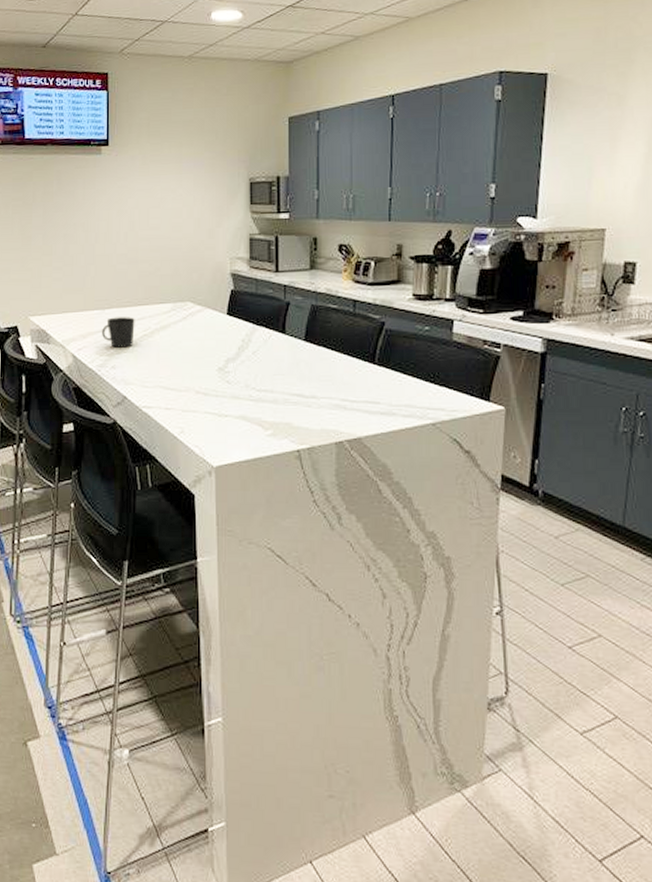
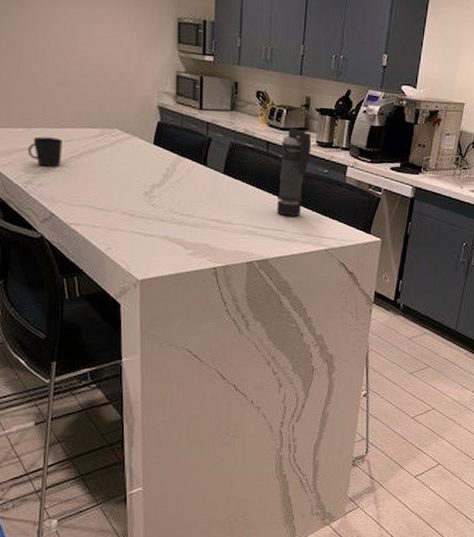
smoke grenade: none [369,282,407,385] -> present [277,128,312,216]

